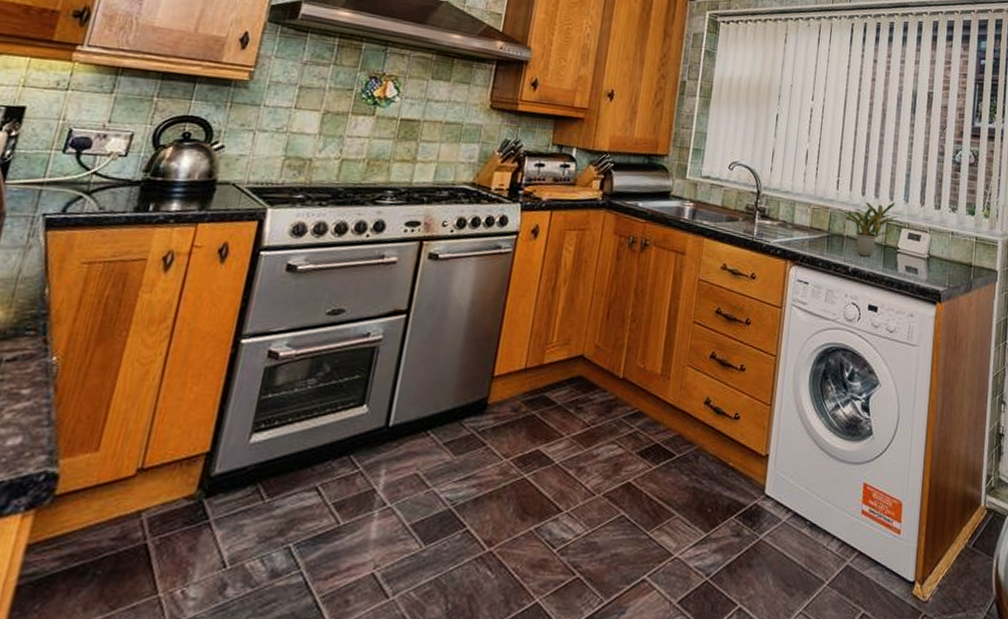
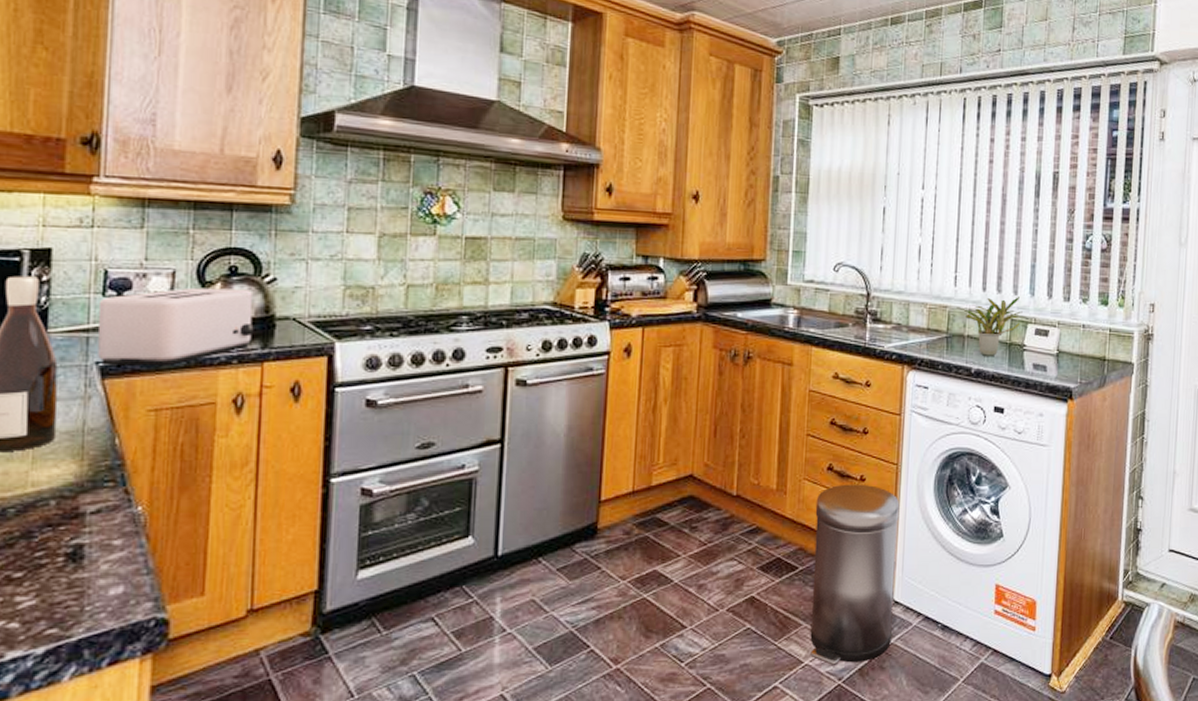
toaster: none [46,149,200,222] -> present [97,287,254,367]
pedal bin: none [680,372,776,561] -> present [810,484,900,667]

